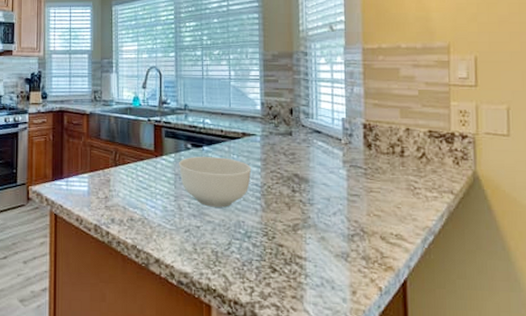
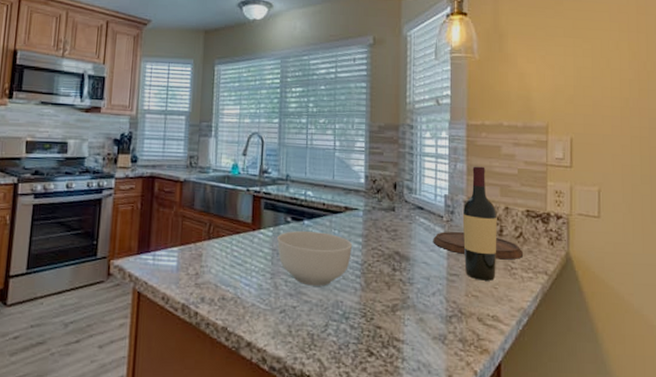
cutting board: none [332,154,426,180] -> present [433,231,523,260]
wine bottle: none [361,89,399,201] -> present [462,166,497,281]

